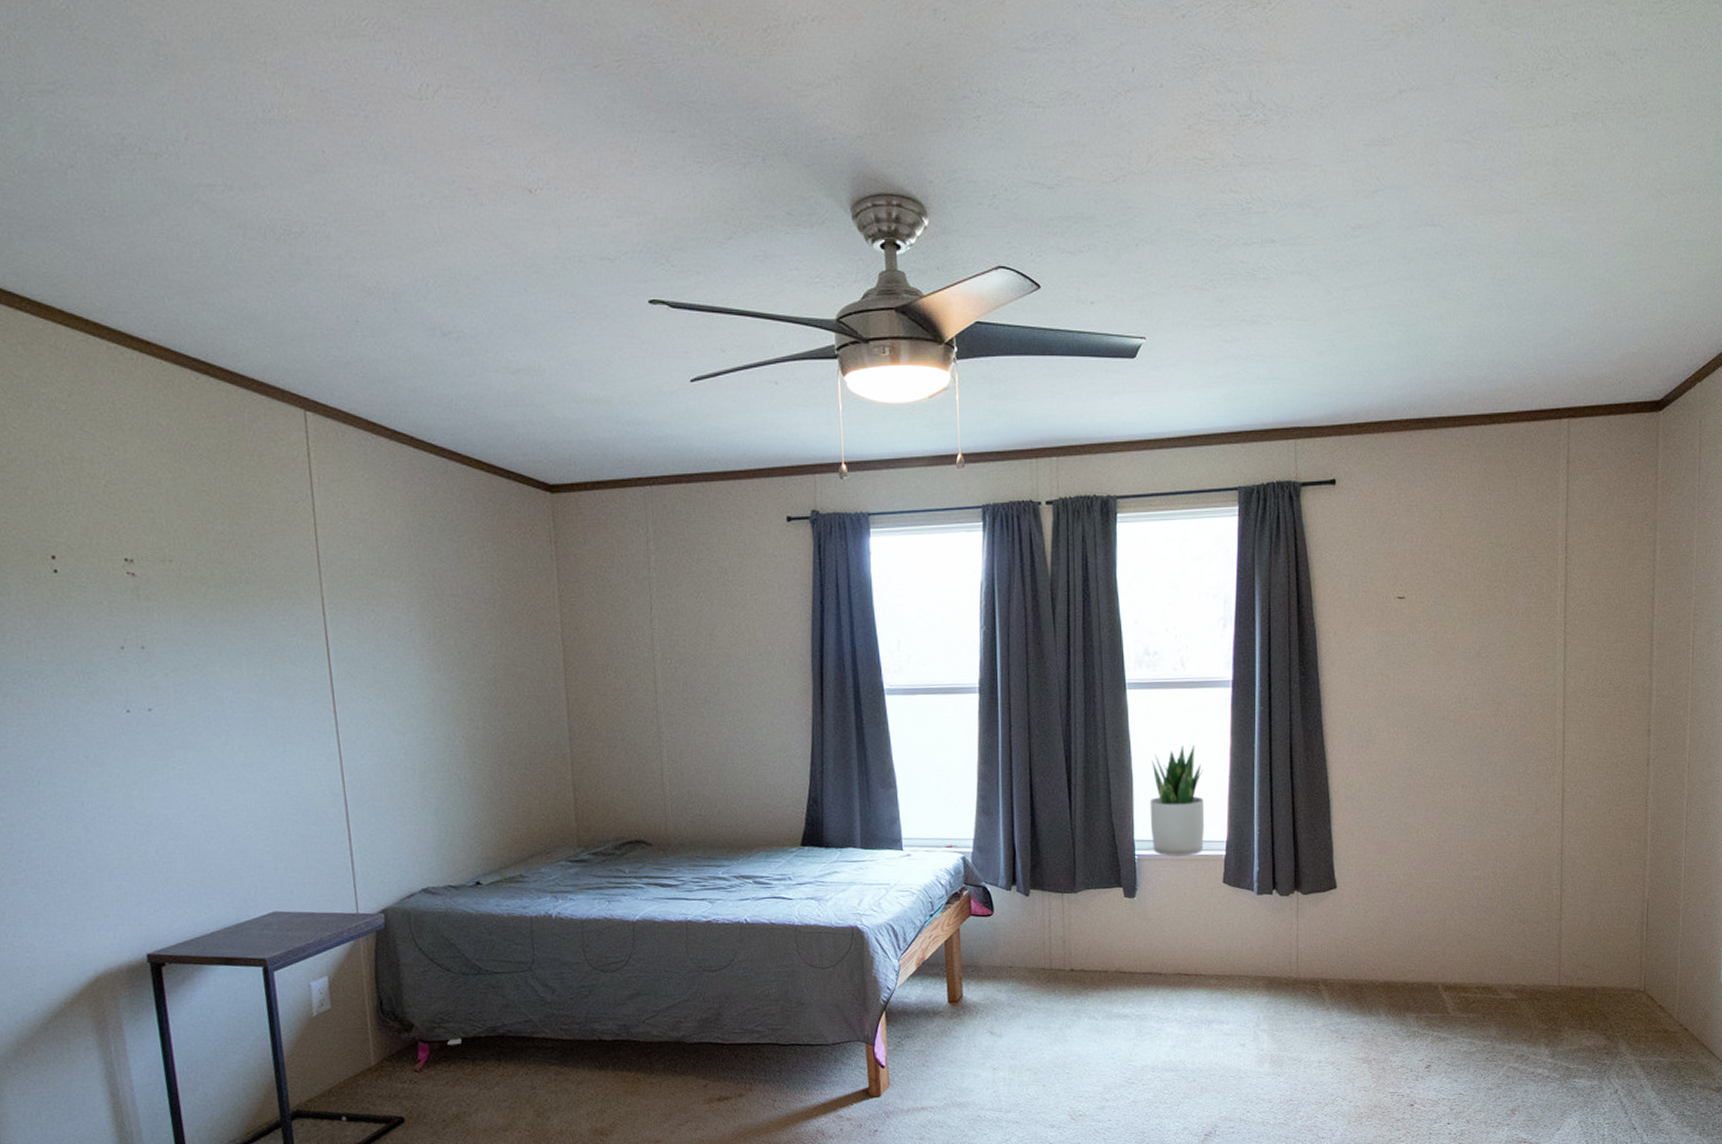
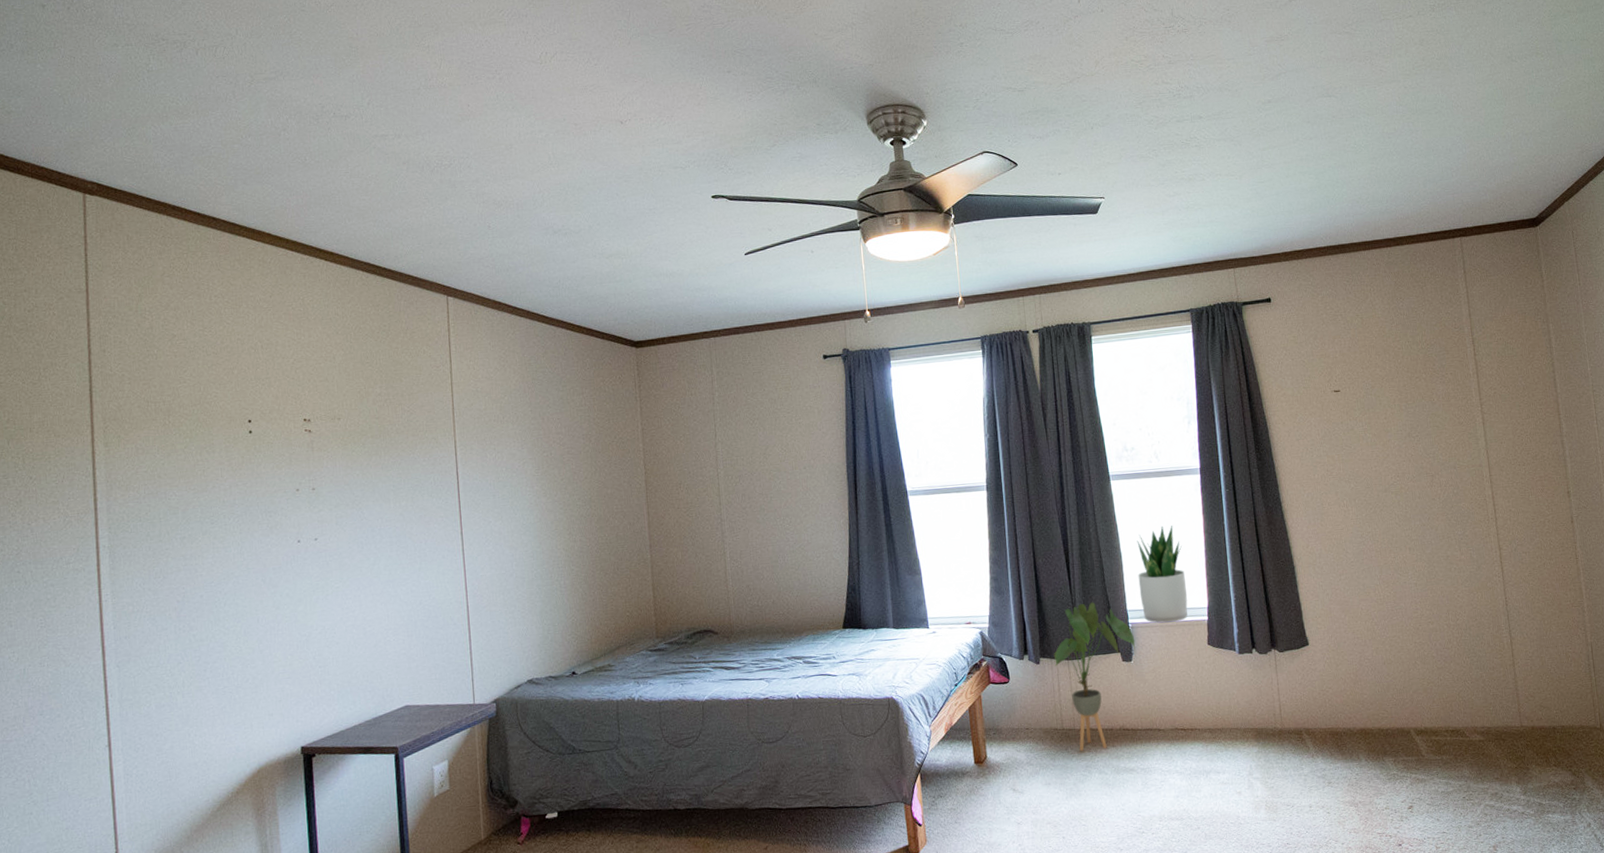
house plant: none [1046,829,1141,994] -> present [1053,602,1135,751]

